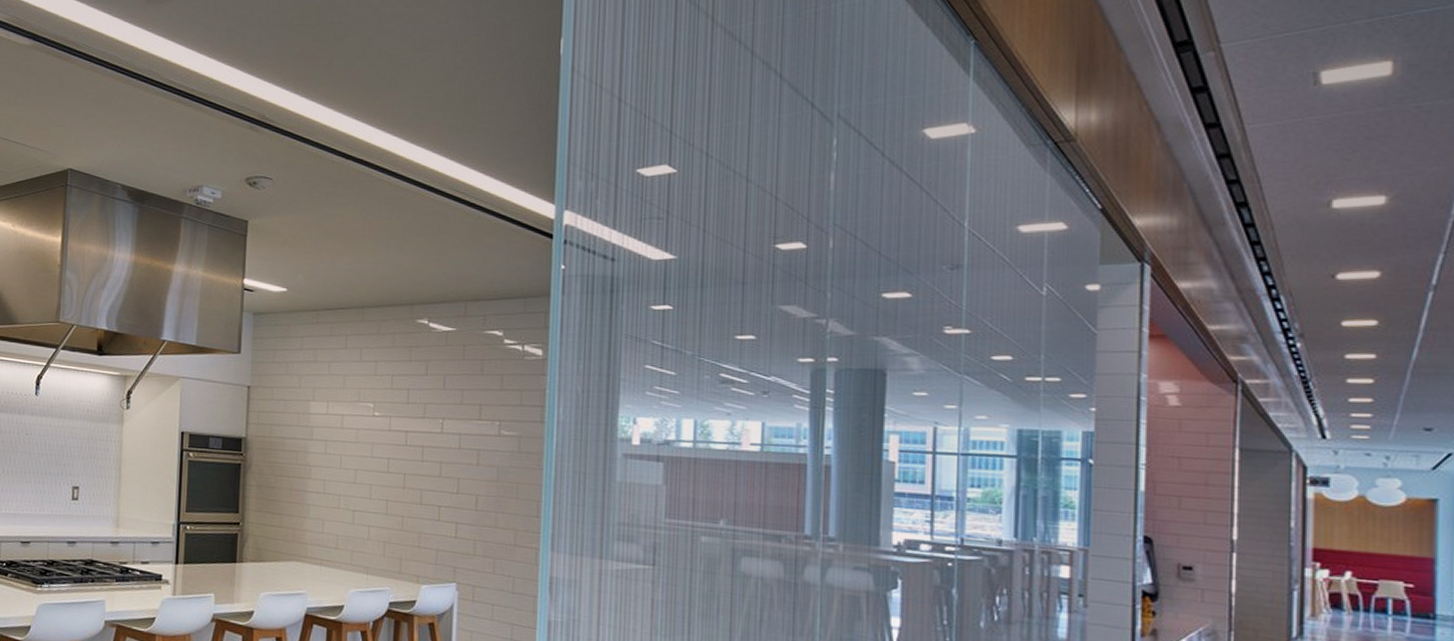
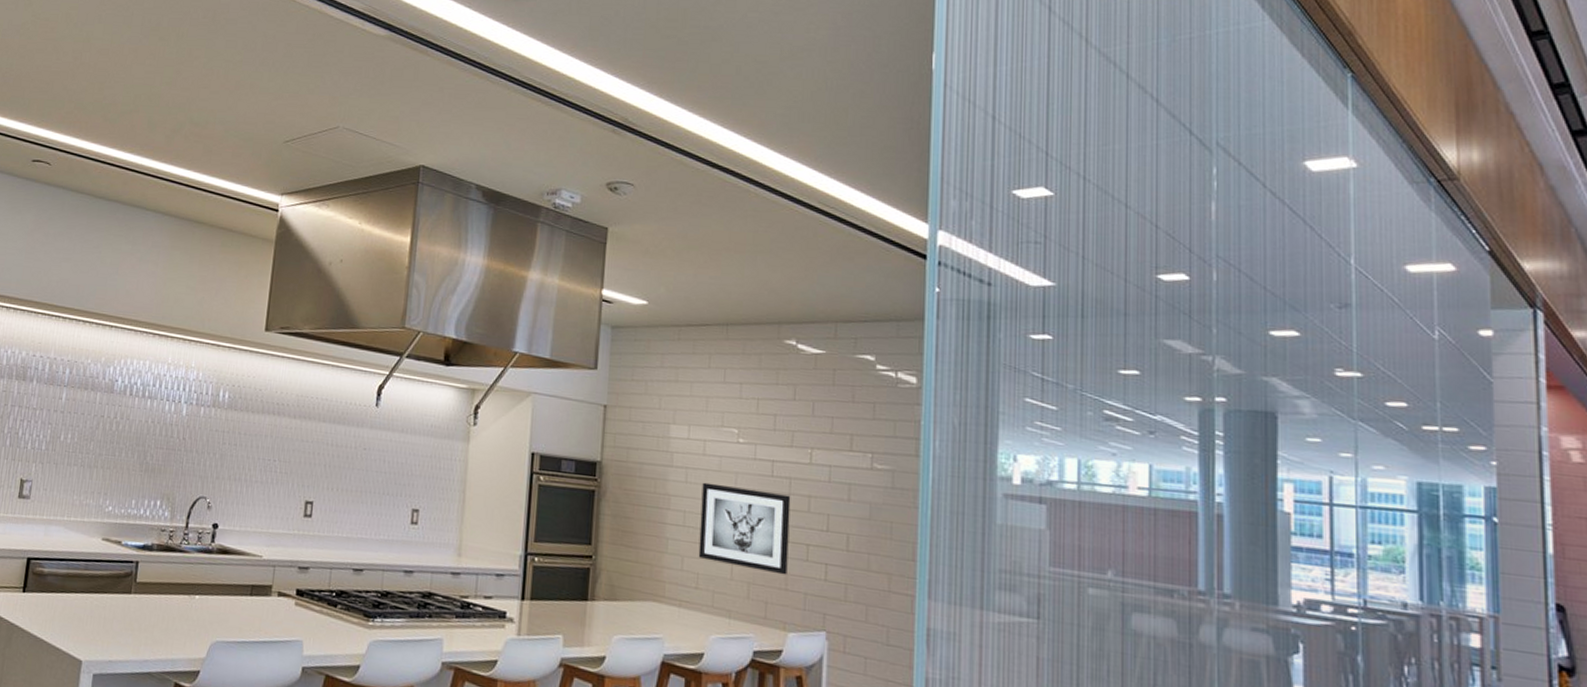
wall art: none [337,453,424,534] -> present [698,482,791,576]

